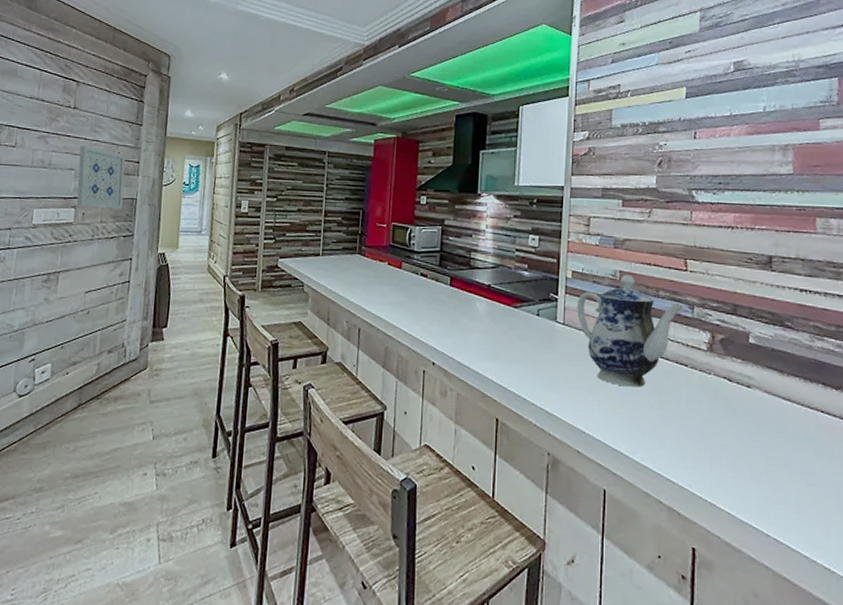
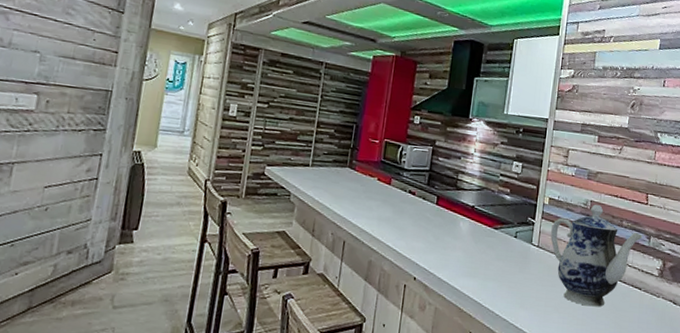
wall art: present [76,146,126,210] -> none [40,27,102,102]

